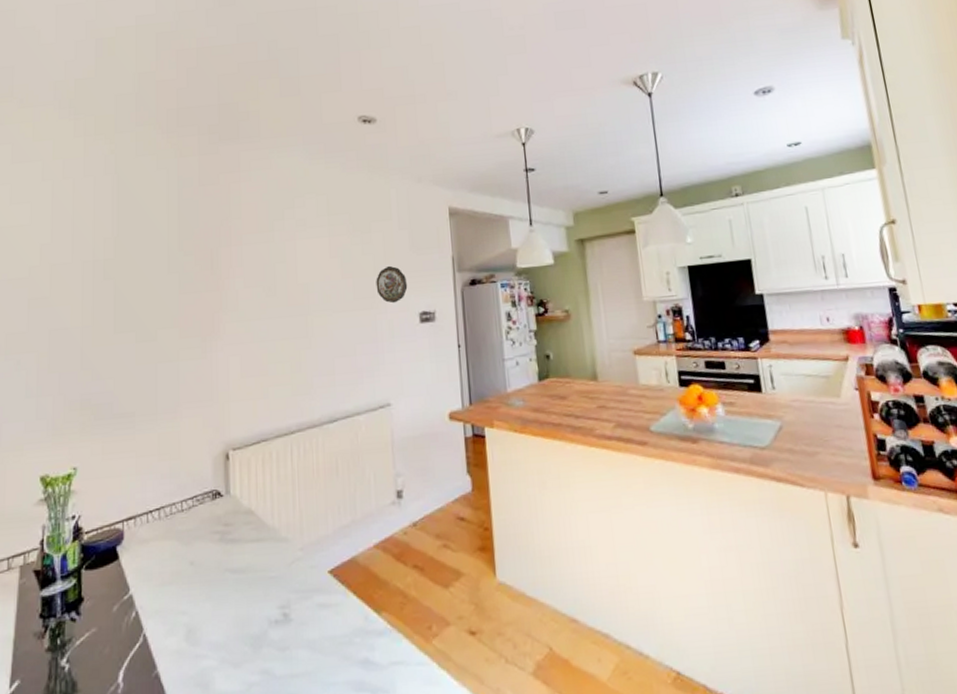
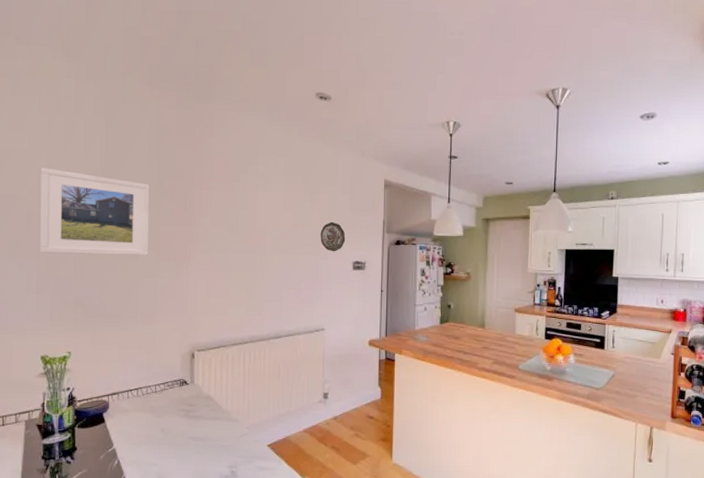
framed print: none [40,241,169,345] -> present [39,167,150,256]

